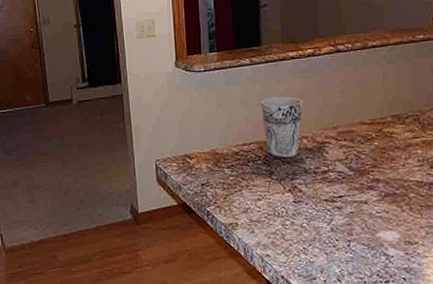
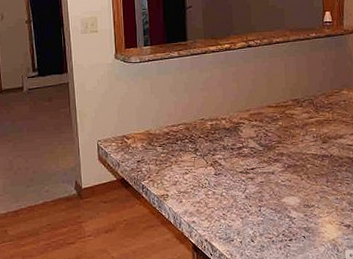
cup: present [260,96,303,157] -> none [187,84,222,136]

